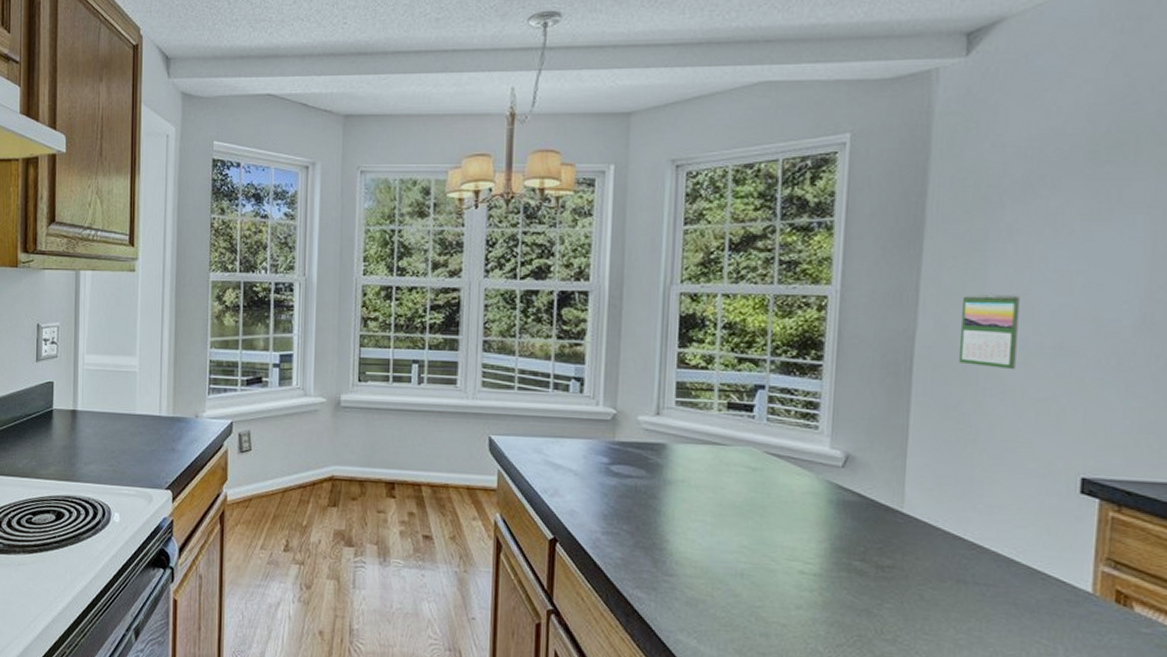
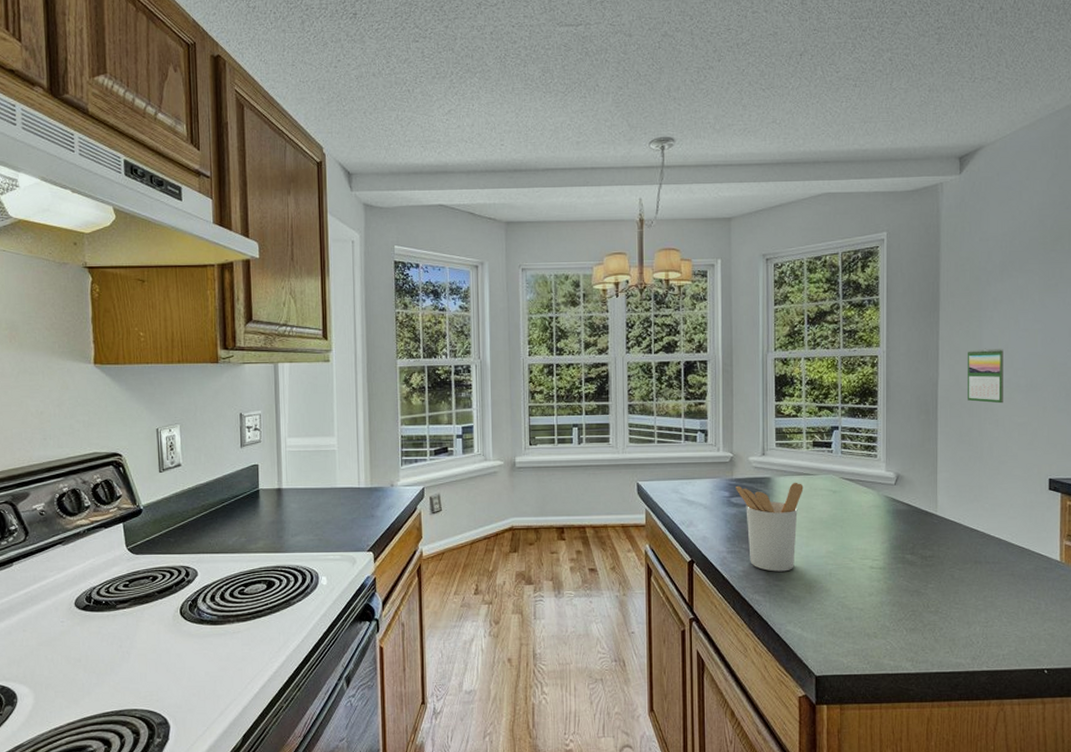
utensil holder: none [618,450,711,565] -> present [736,482,804,572]

